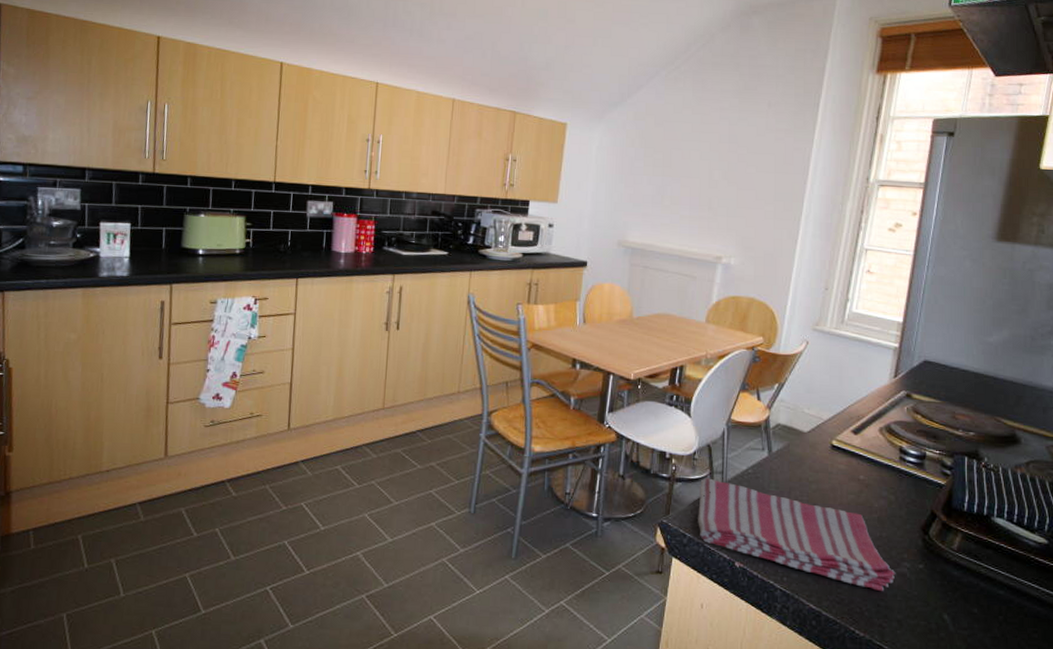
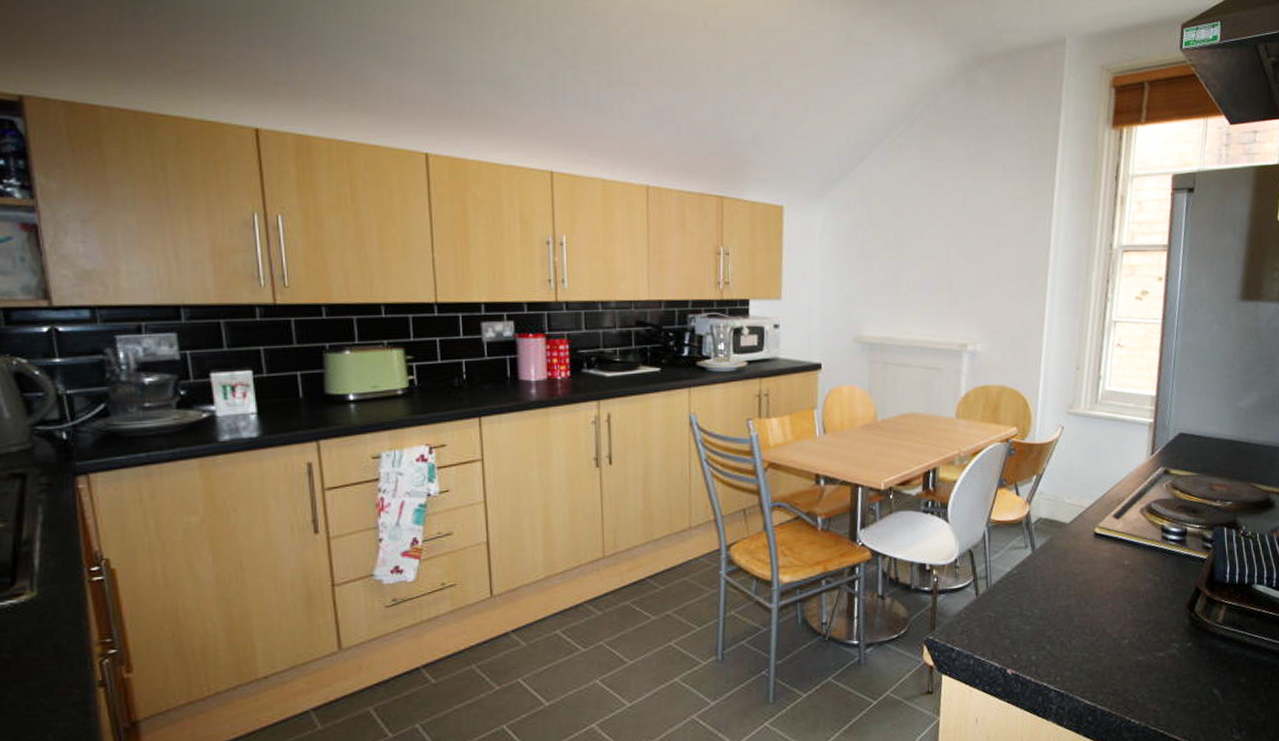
dish towel: present [698,478,896,592] -> none [964,585,1166,677]

